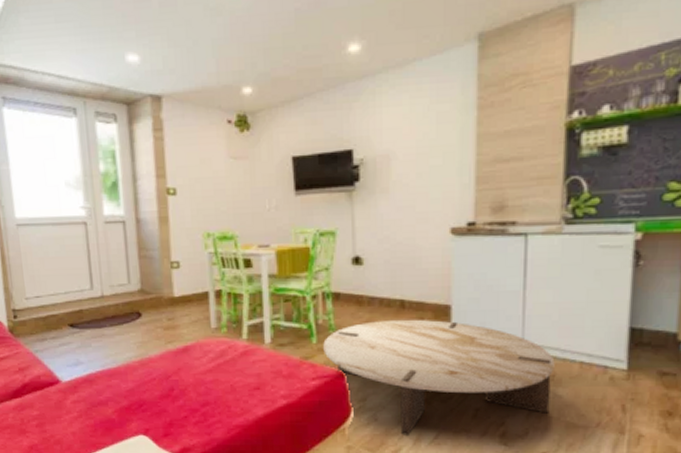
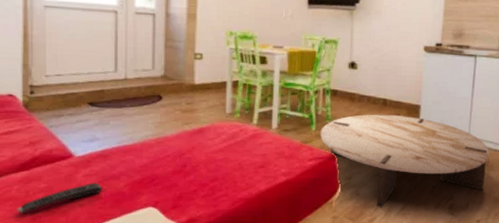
remote control: none [15,409,92,442] -> present [17,182,103,214]

